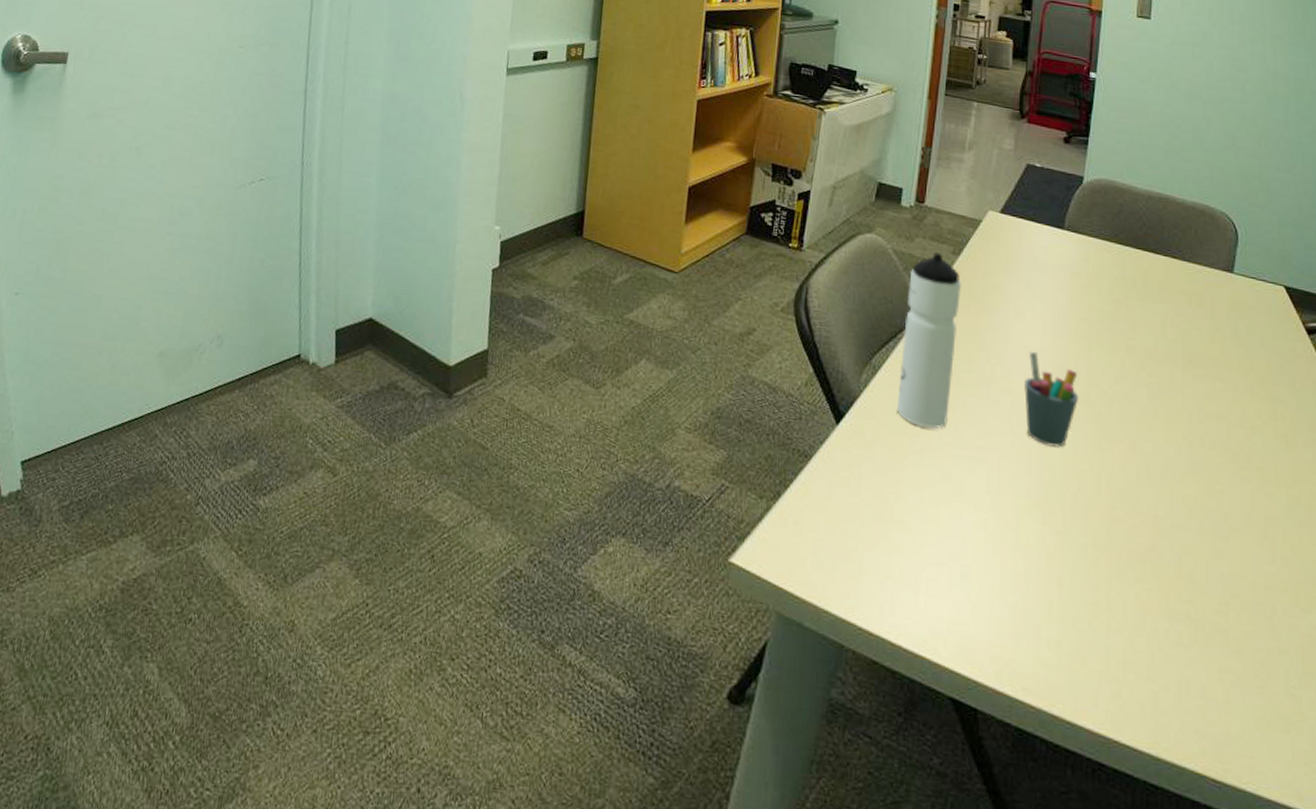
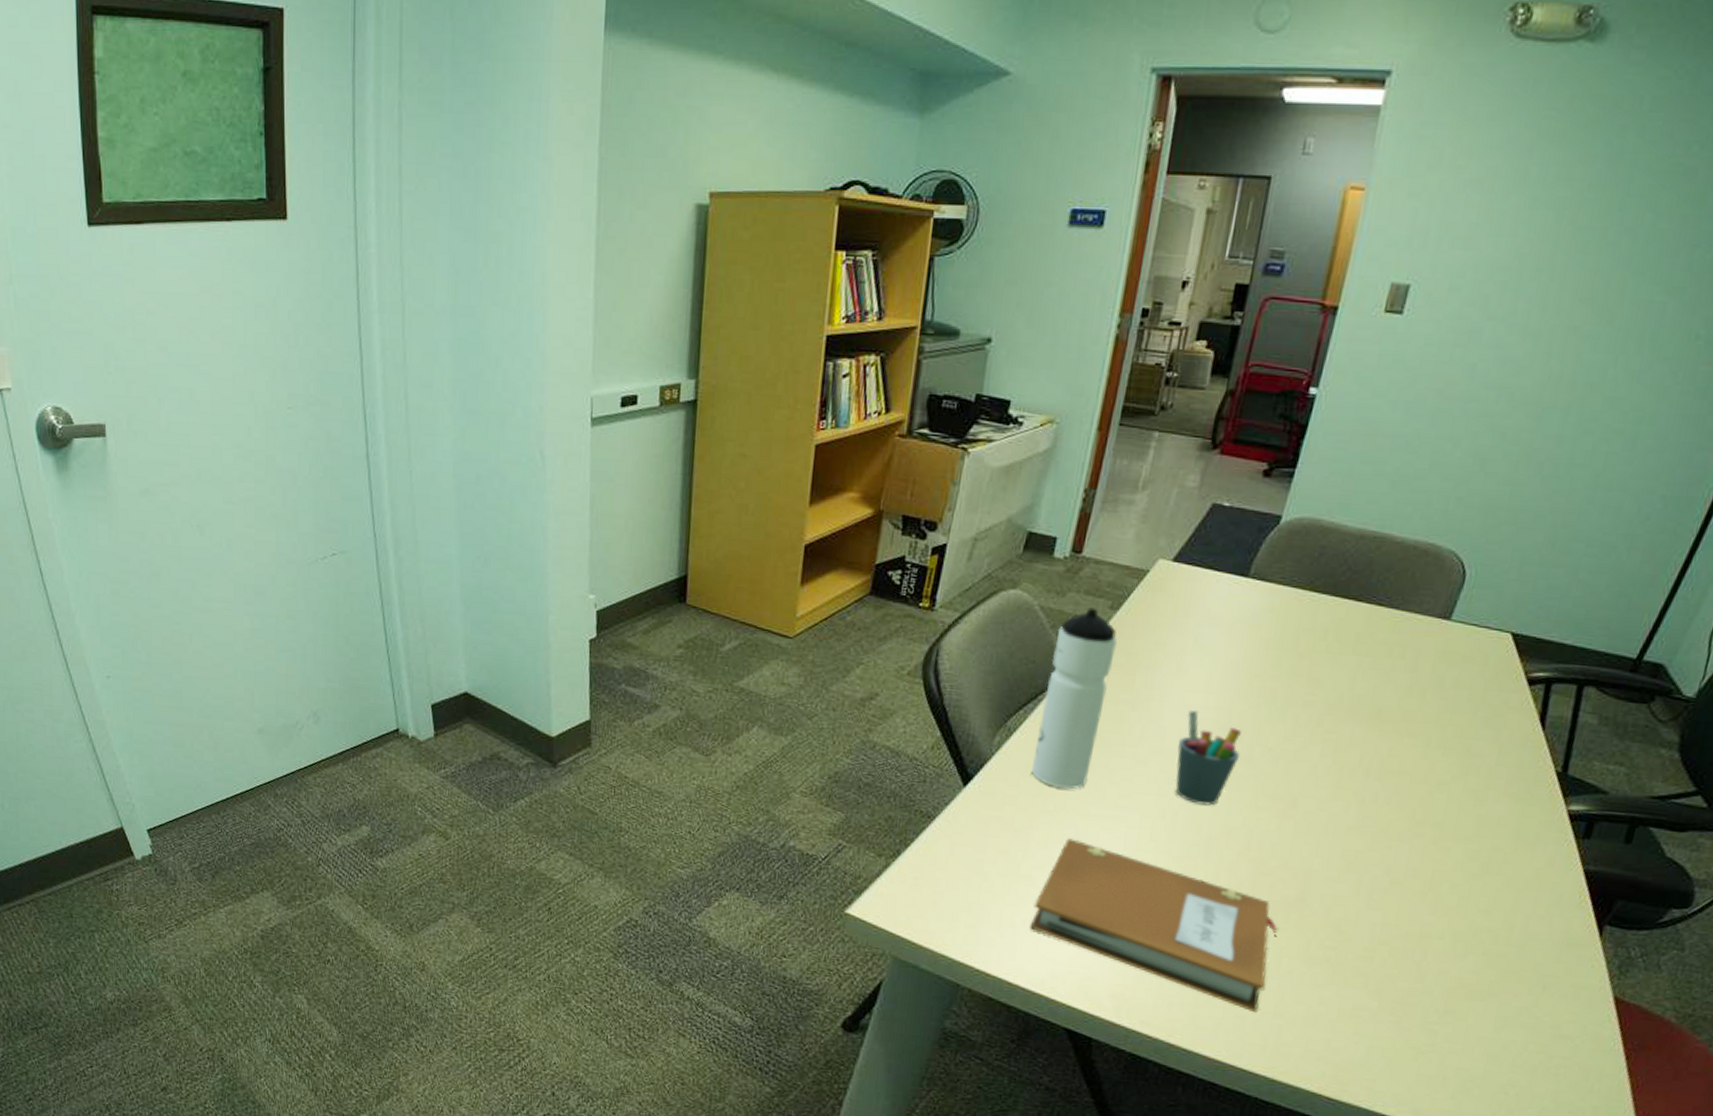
notebook: none [907,480,1136,678] -> present [1029,838,1277,1013]

